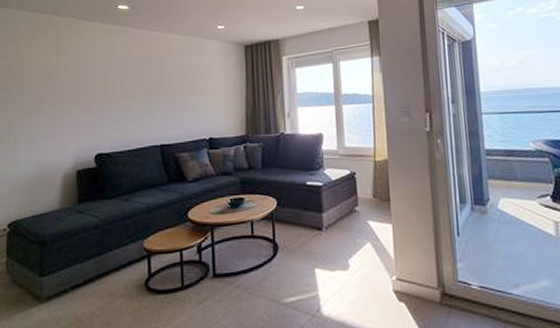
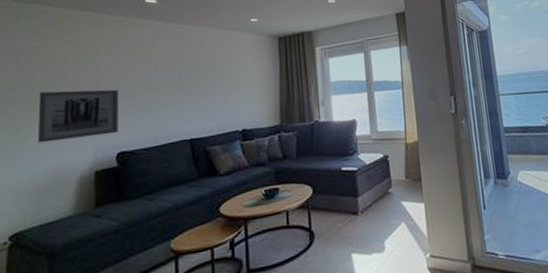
wall art: none [27,93,96,142] -> present [38,89,119,143]

